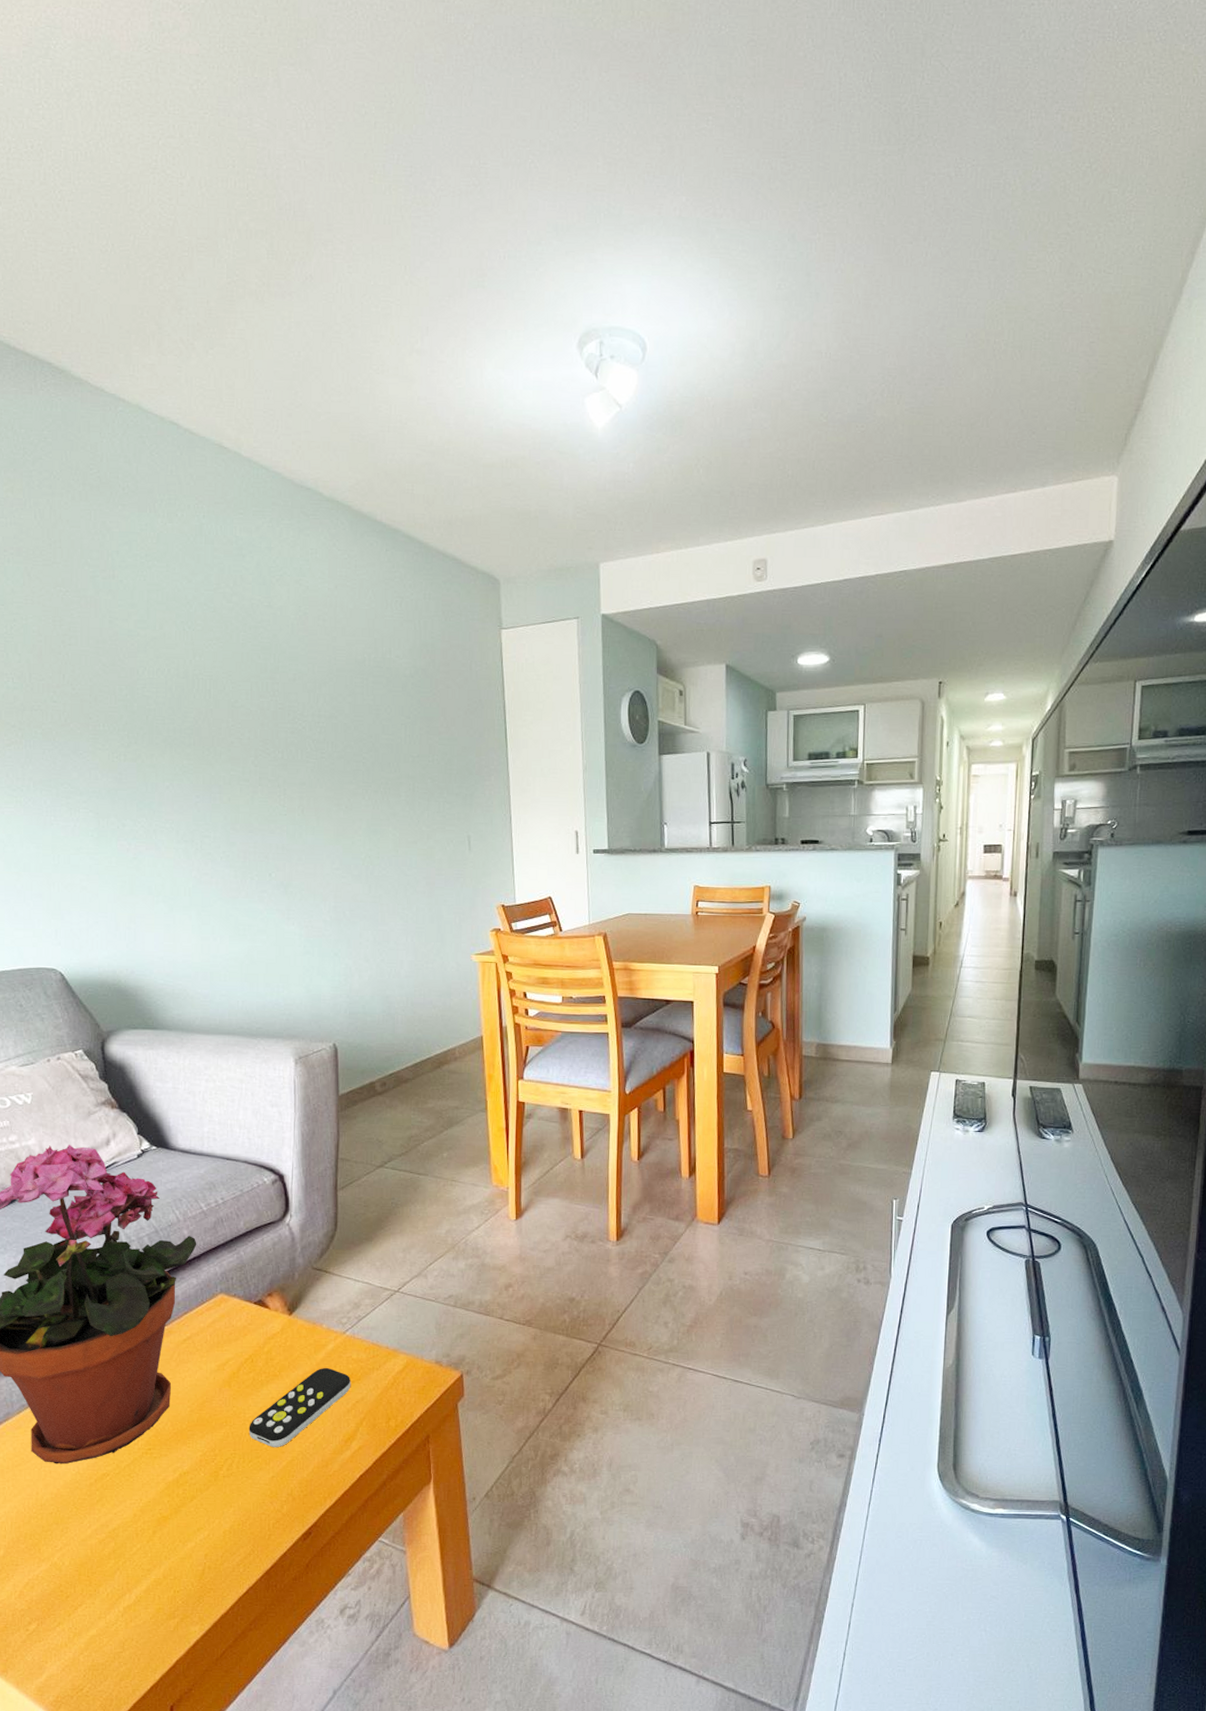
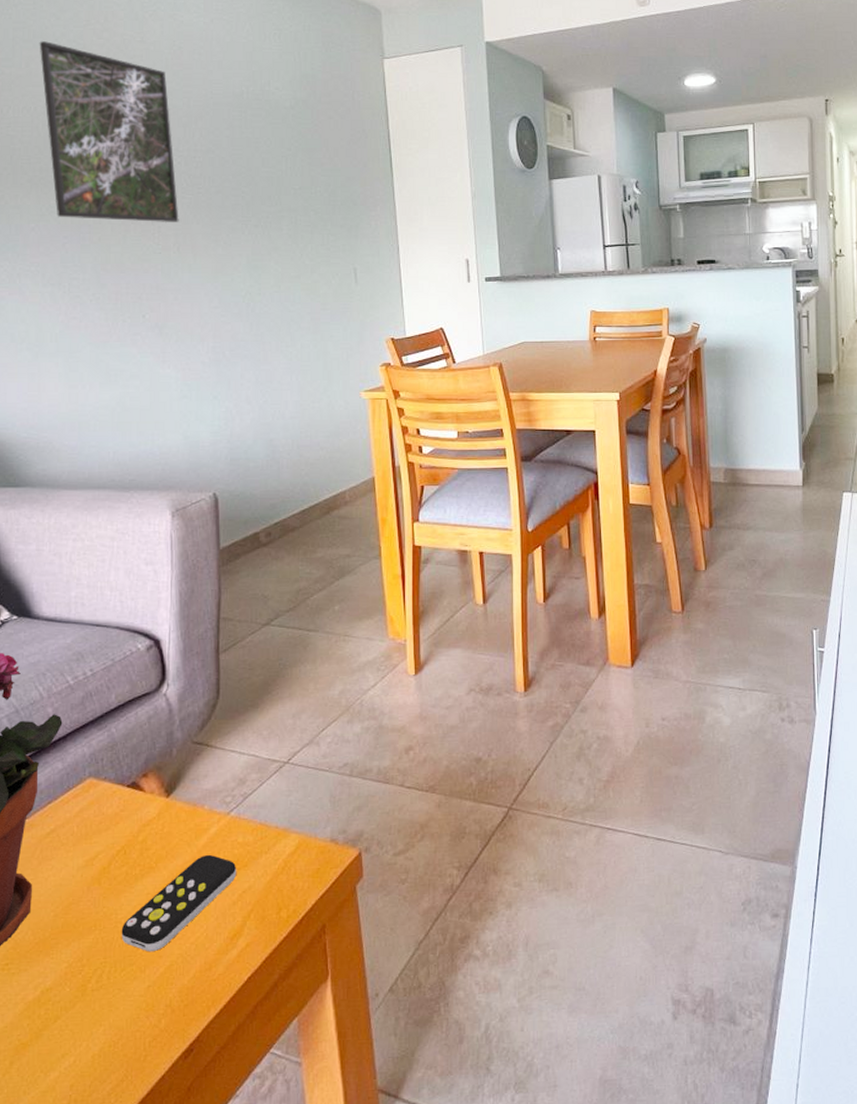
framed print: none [172,604,304,786] -> present [39,41,179,223]

